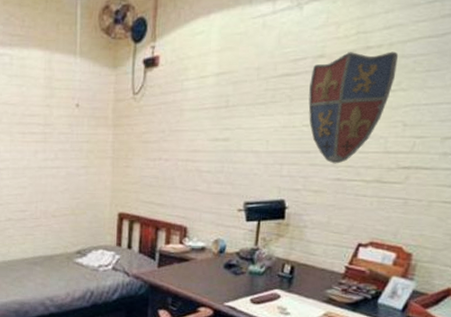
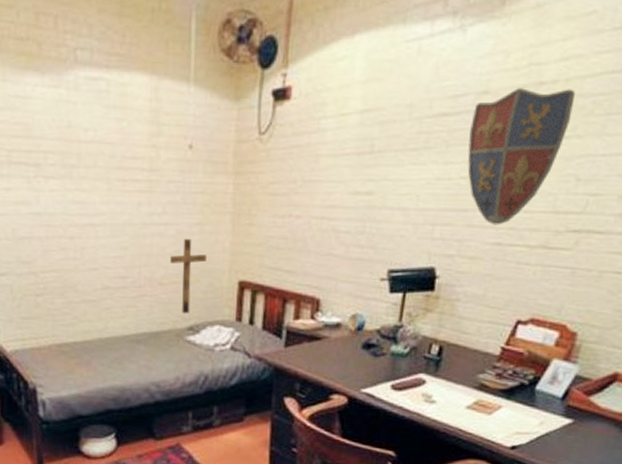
crucifix: none [62,178,91,241] -> present [170,238,207,314]

